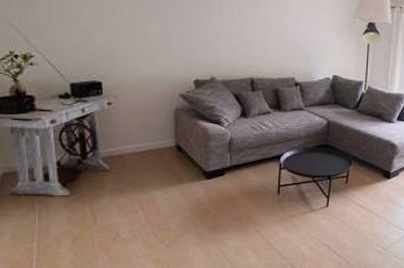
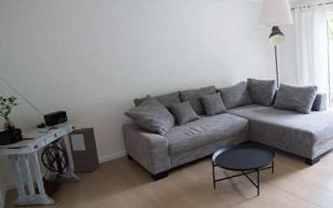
cabinet: none [100,105,139,161] -> present [68,127,100,174]

